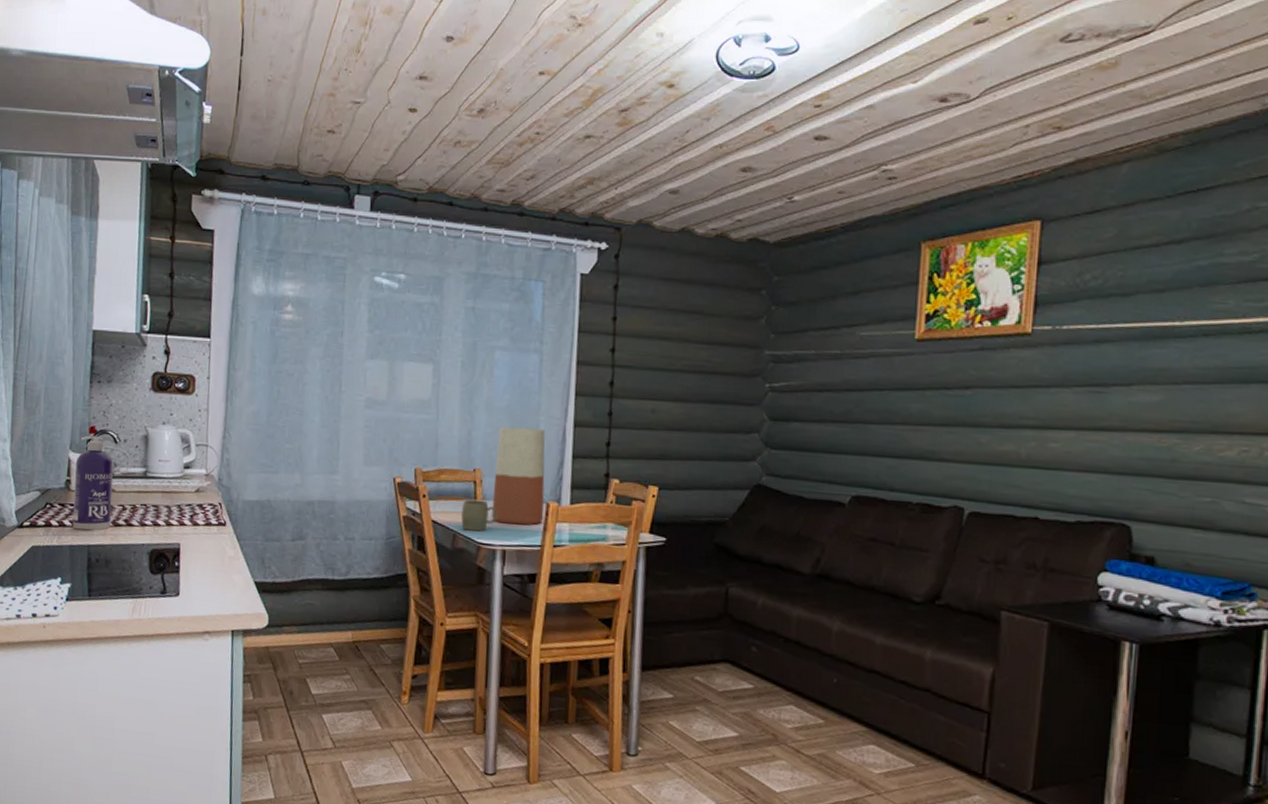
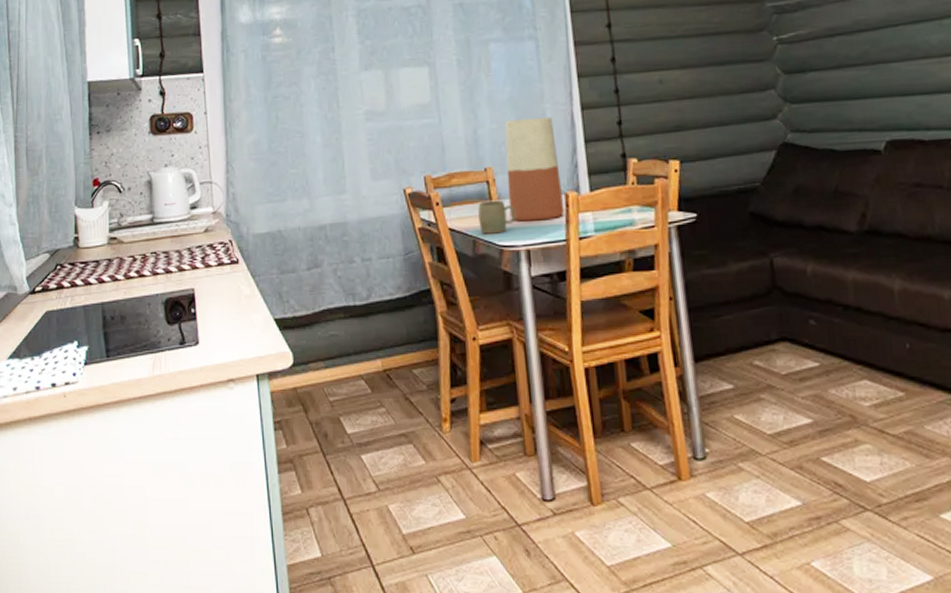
spray bottle: present [72,435,114,531] -> none [82,188,122,288]

